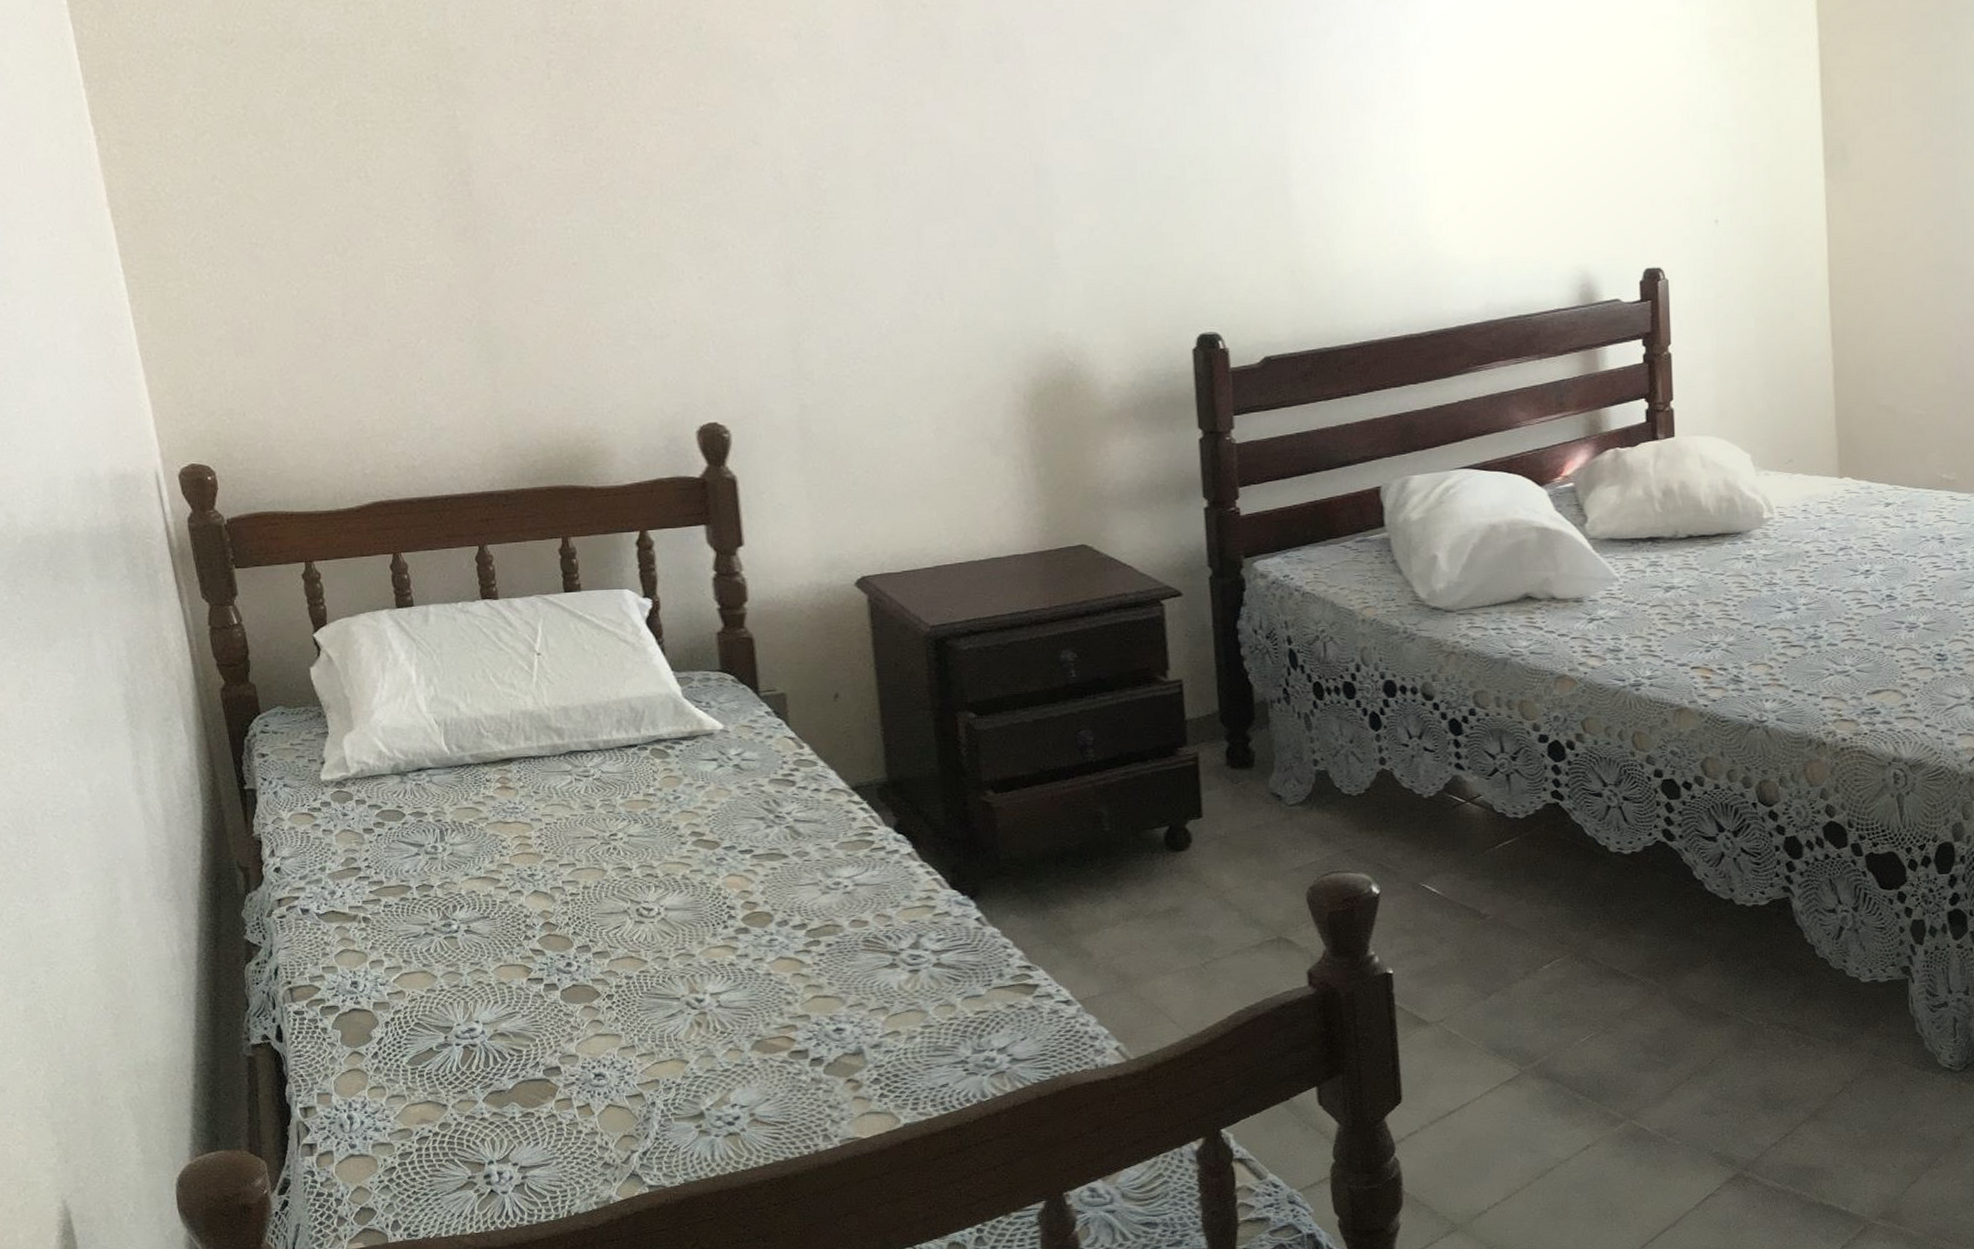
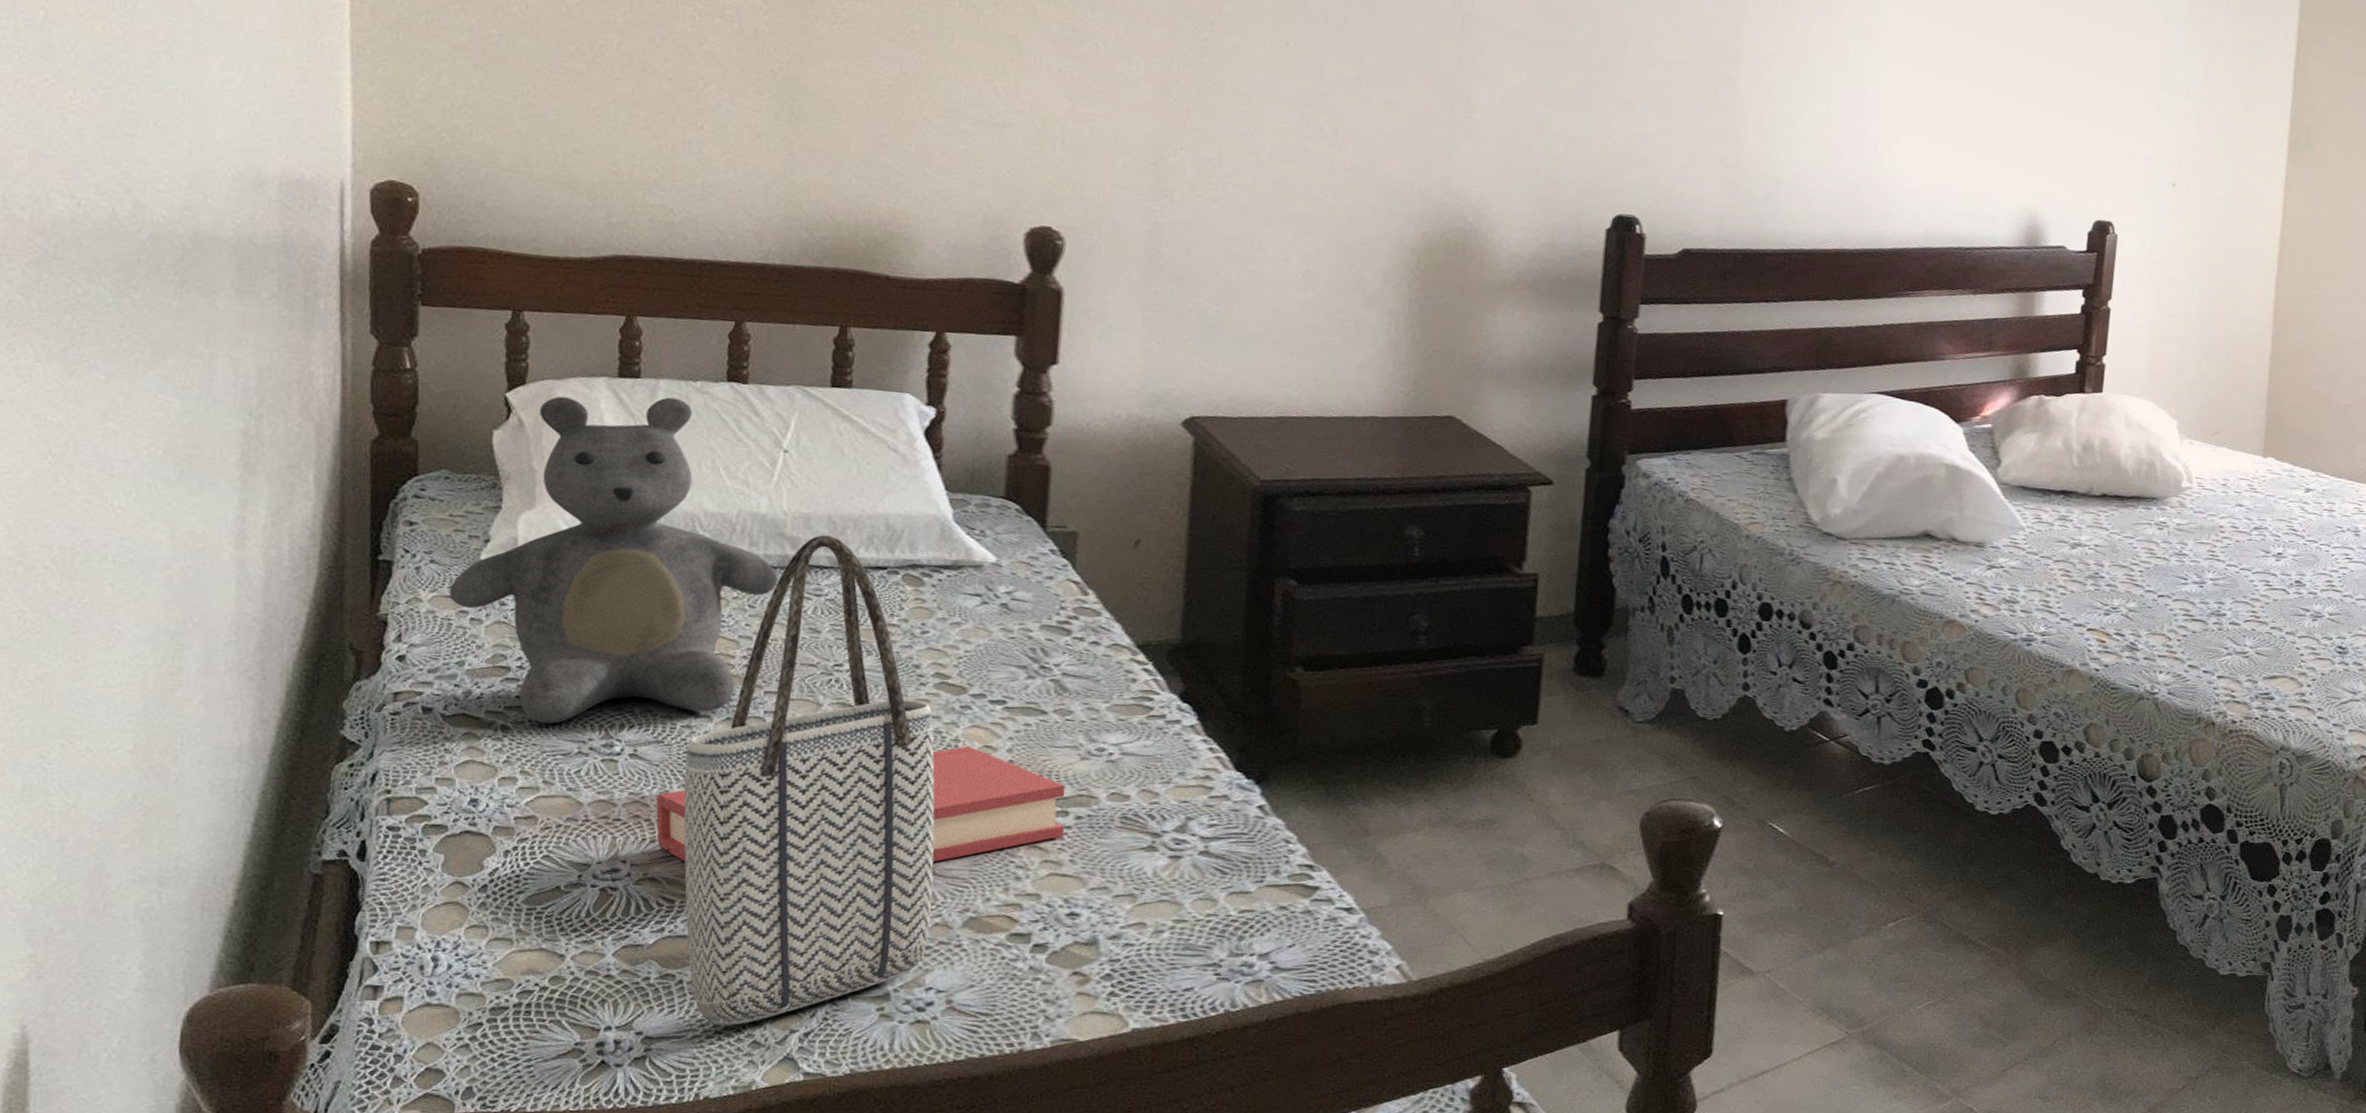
teddy bear: none [302,619,553,912] -> present [449,396,779,724]
hardback book: none [492,892,820,1017] -> present [656,745,1066,862]
tote bag: none [507,723,726,1152] -> present [683,535,935,1026]

